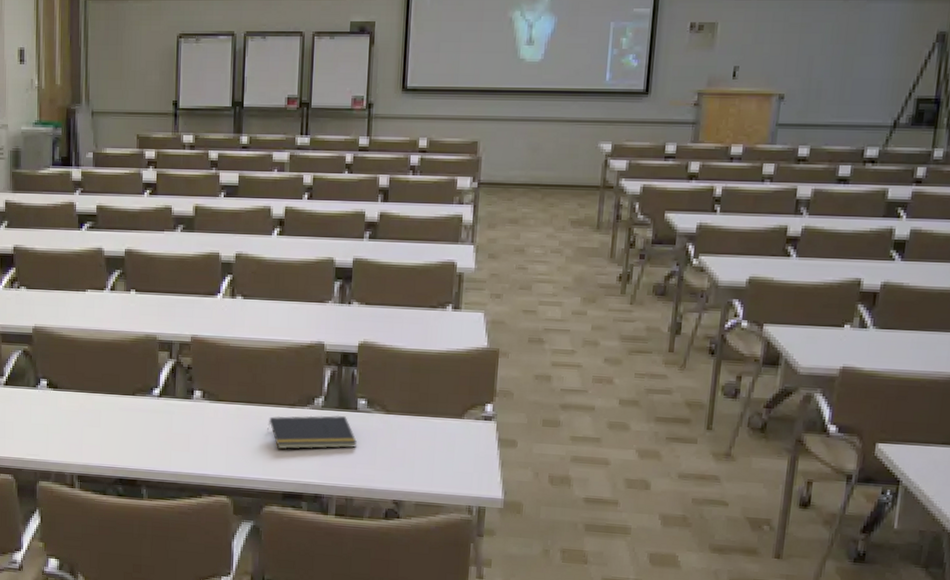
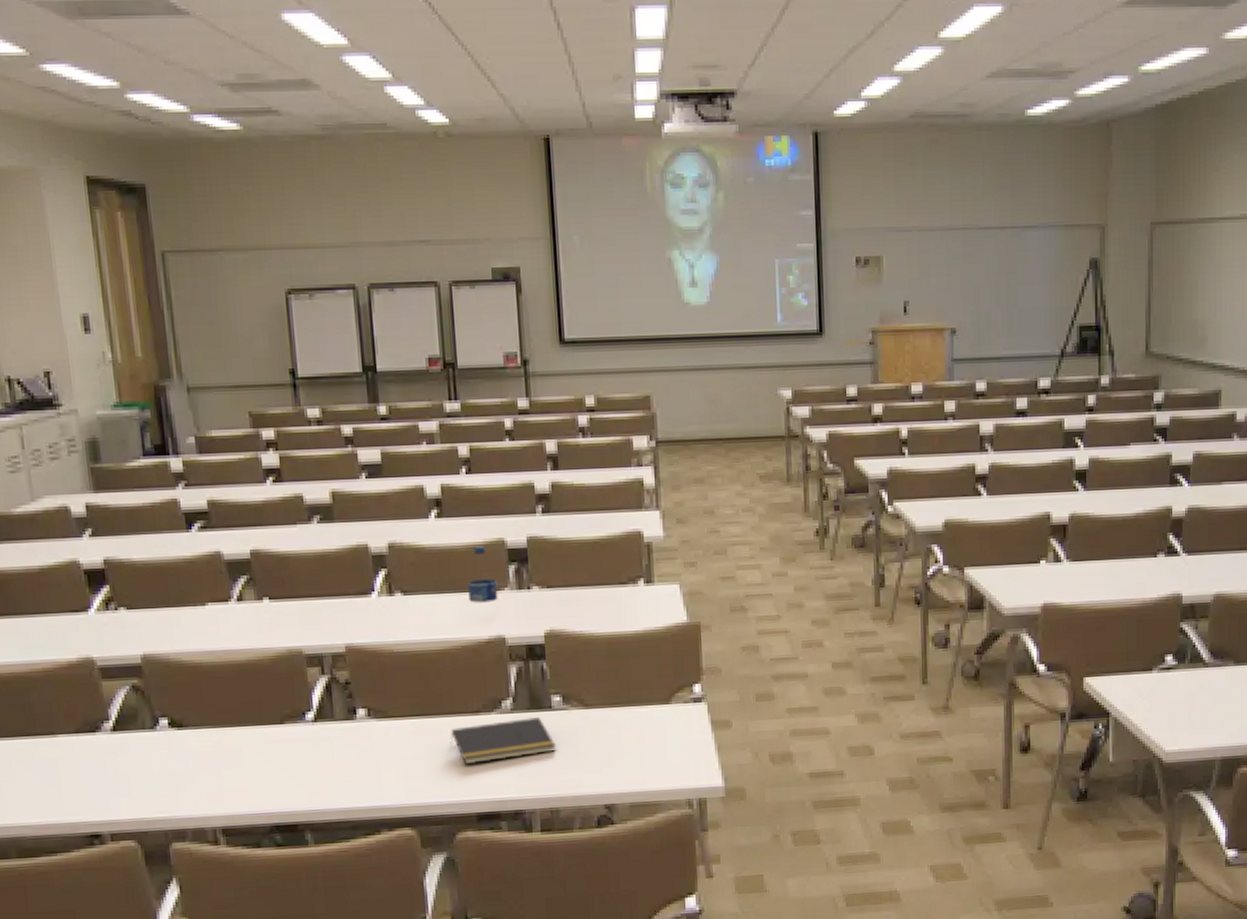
water bottle: none [297,262,323,312] -> present [468,546,498,603]

